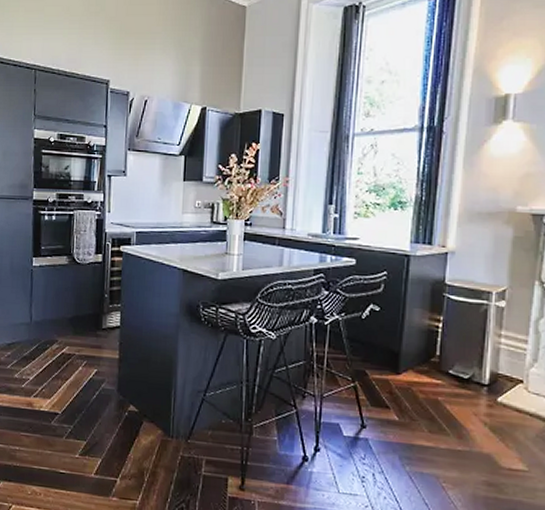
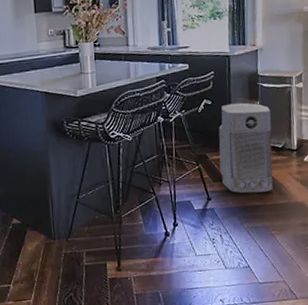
air purifier: none [382,313,457,432] -> present [218,102,273,193]

